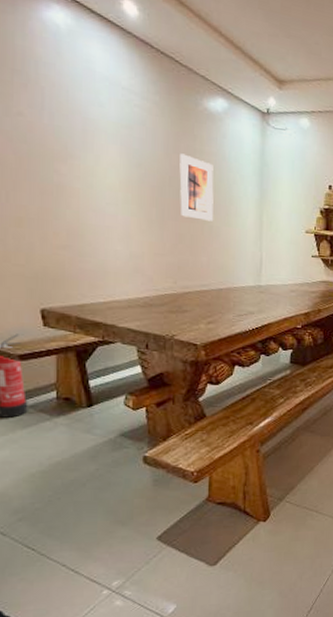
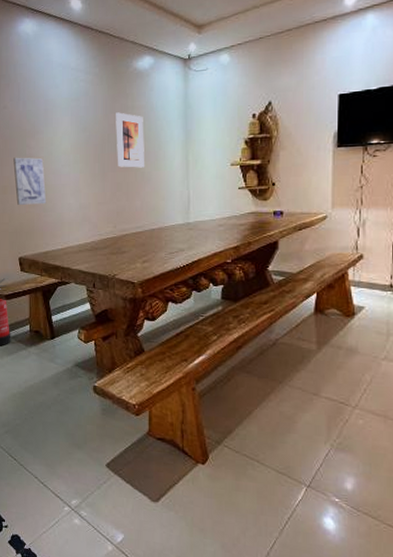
wall art: none [33,182,84,247] -> present [13,157,47,205]

